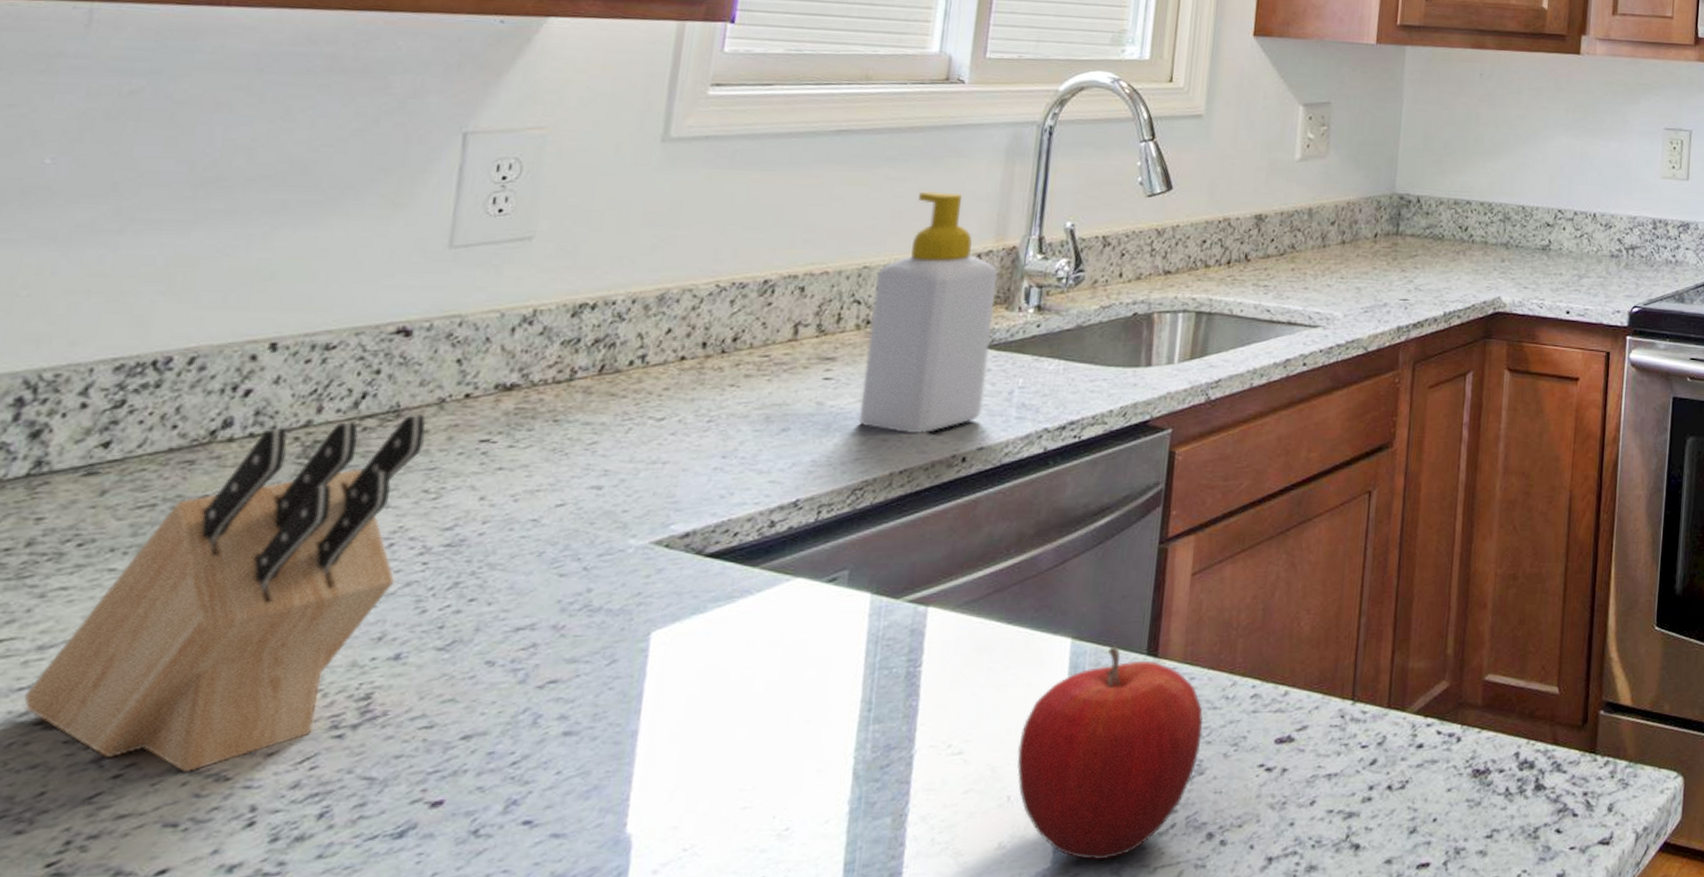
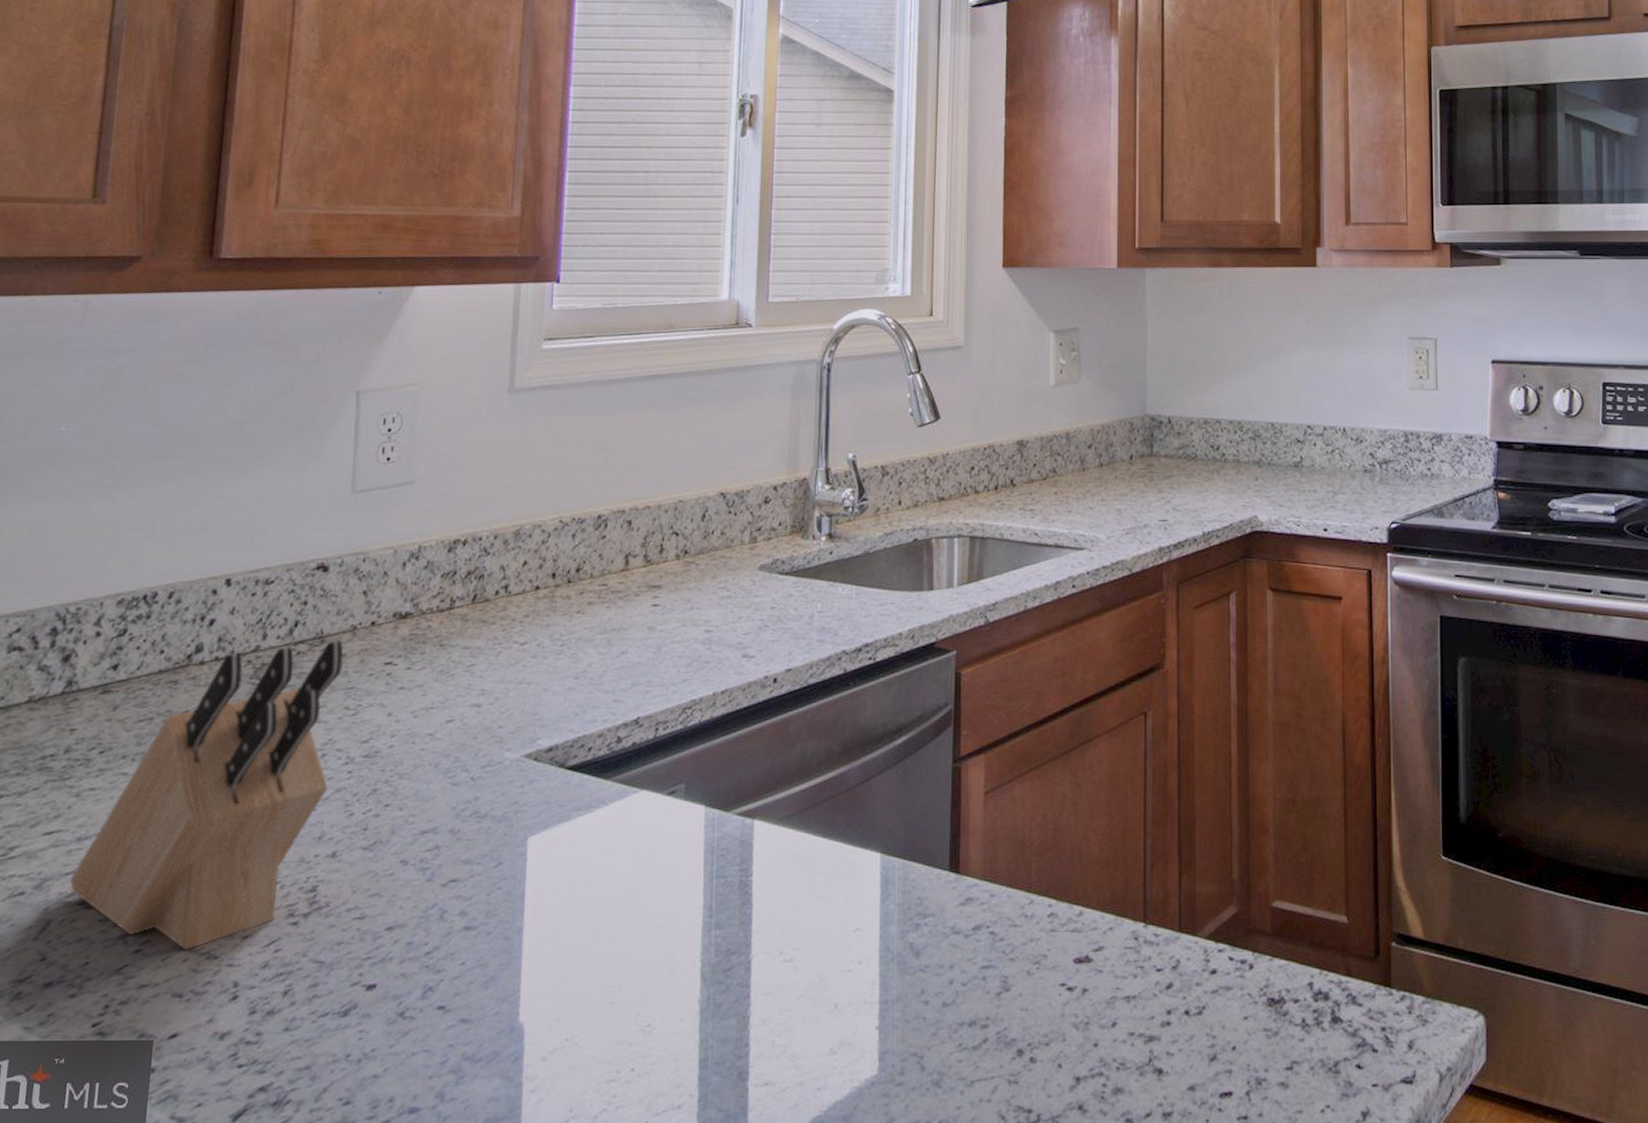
soap bottle: present [858,191,997,434] -> none [684,429,792,657]
fruit: present [1017,646,1204,861] -> none [841,862,1006,1071]

